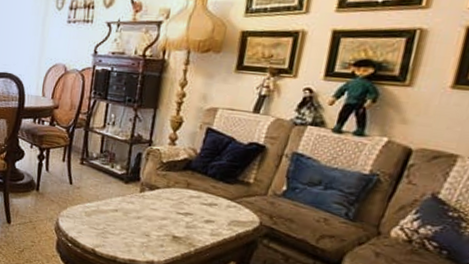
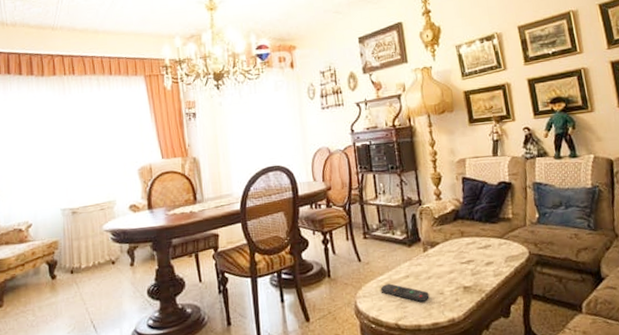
remote control: none [85,211,134,238] -> present [380,283,430,303]

